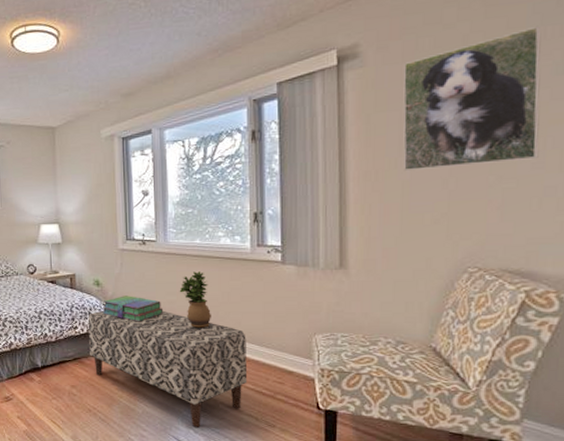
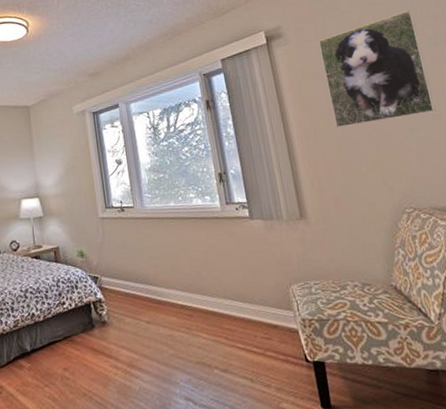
bench: present [87,310,248,428] -> none [75,276,238,399]
stack of books: present [102,296,164,322] -> none [88,264,149,291]
potted plant: present [179,272,211,328] -> none [161,233,194,290]

